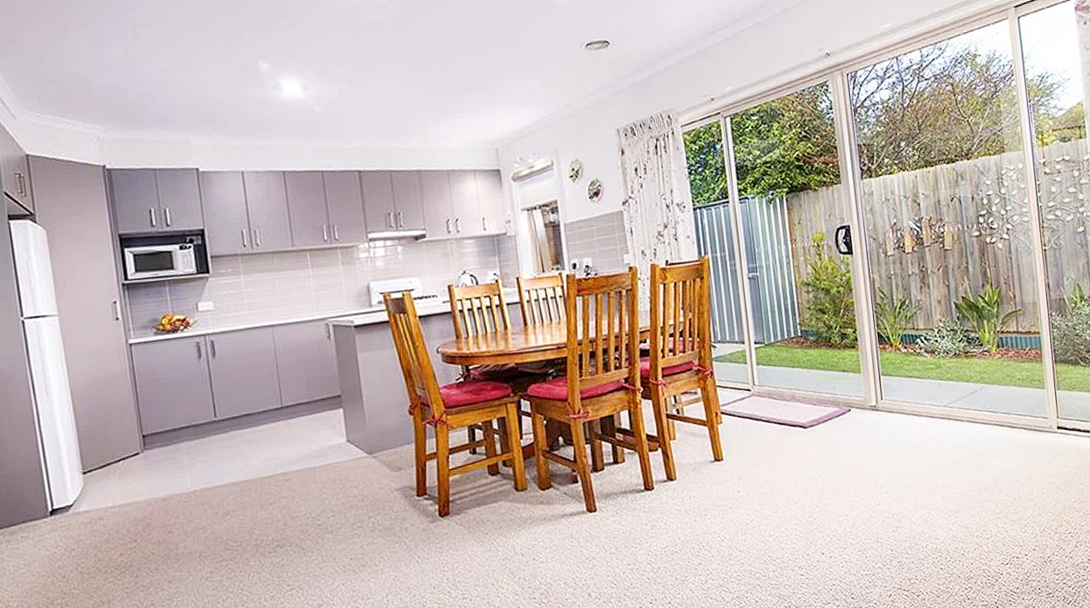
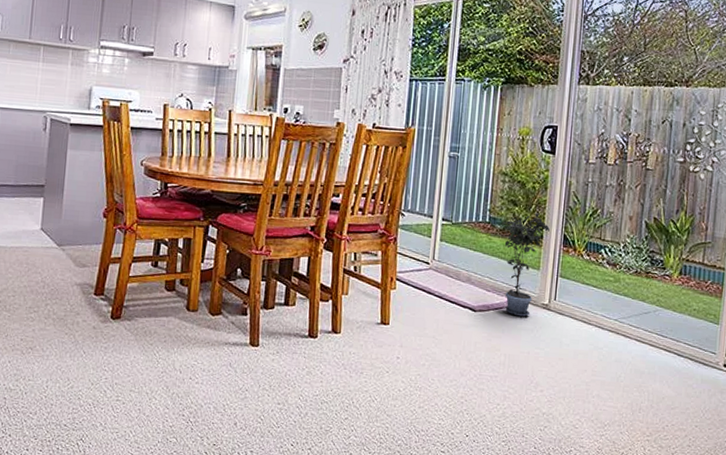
potted plant: none [813,316,863,424] -> present [501,213,550,317]

